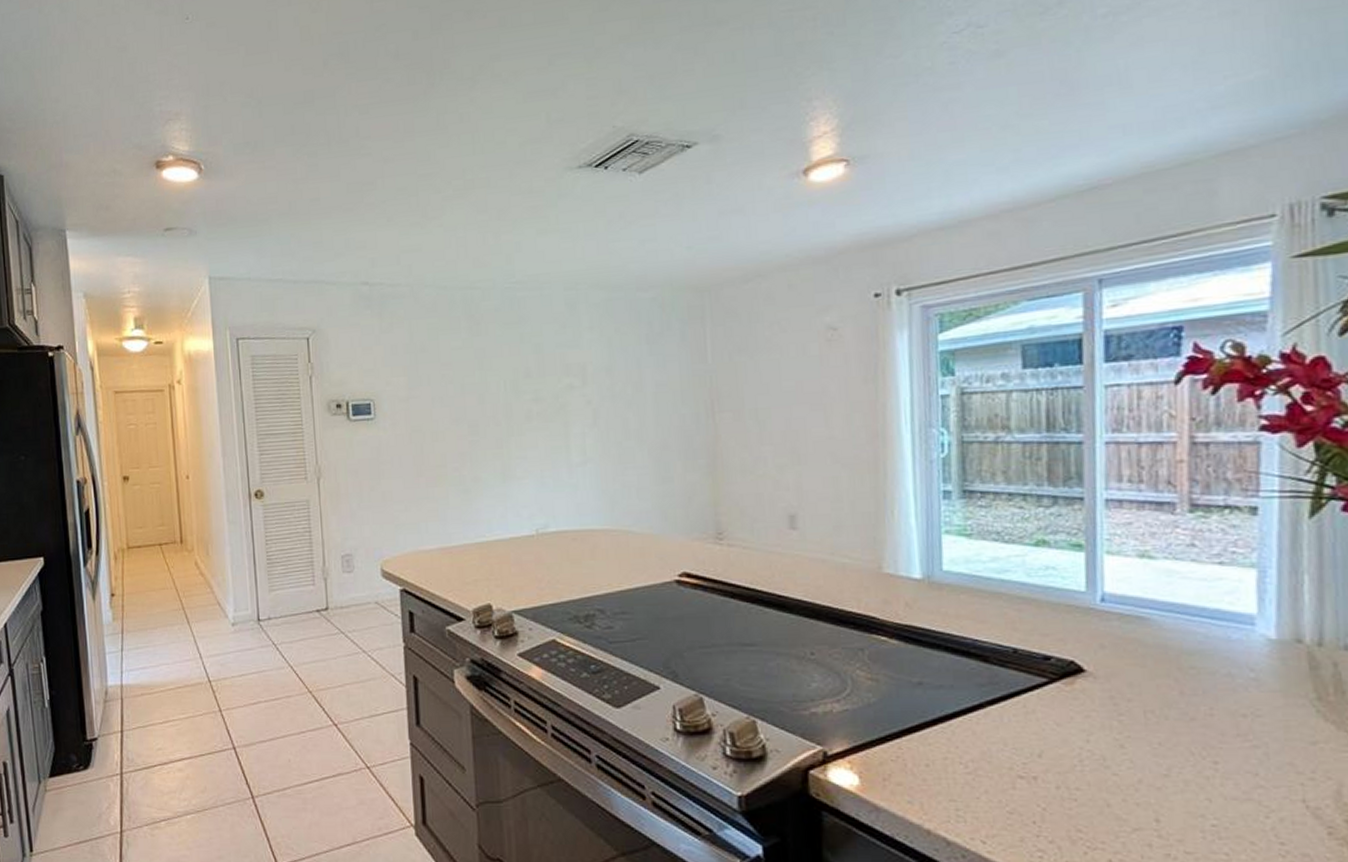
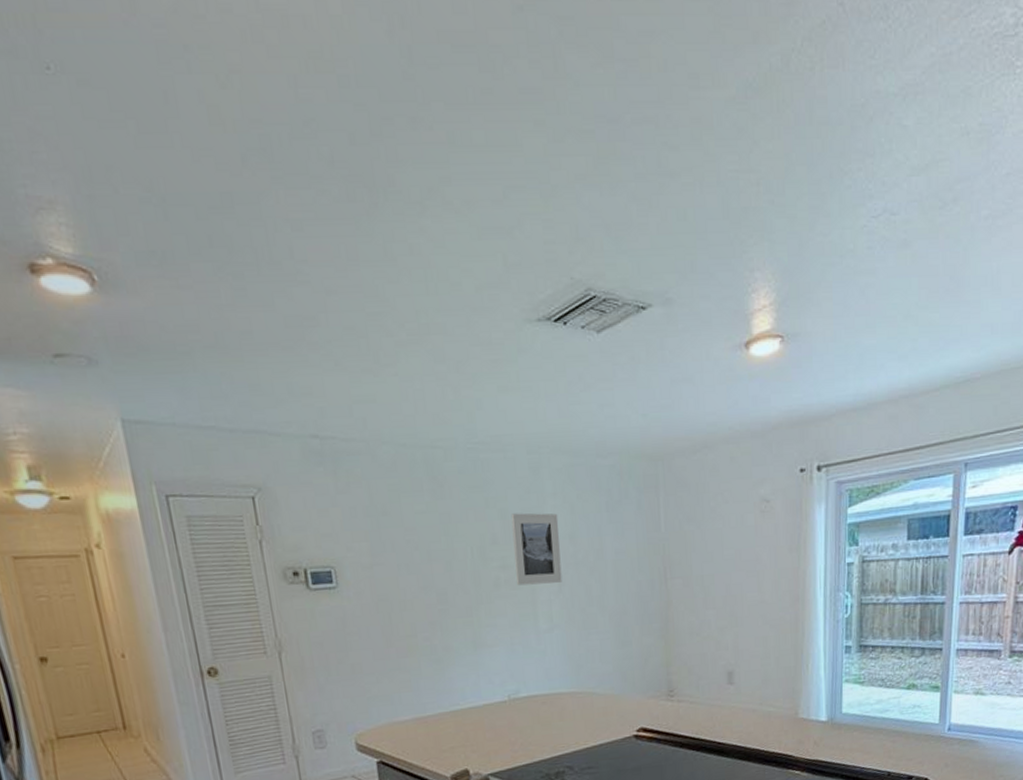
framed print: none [545,346,598,418] -> present [511,513,563,586]

